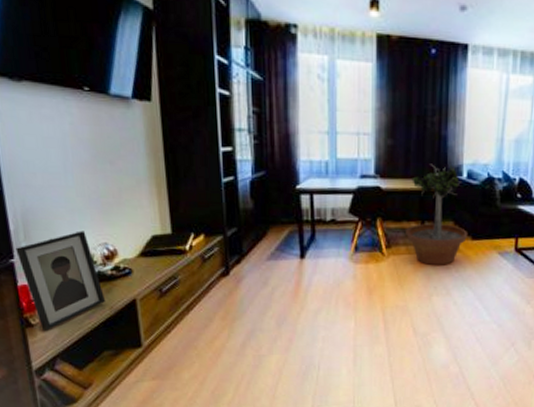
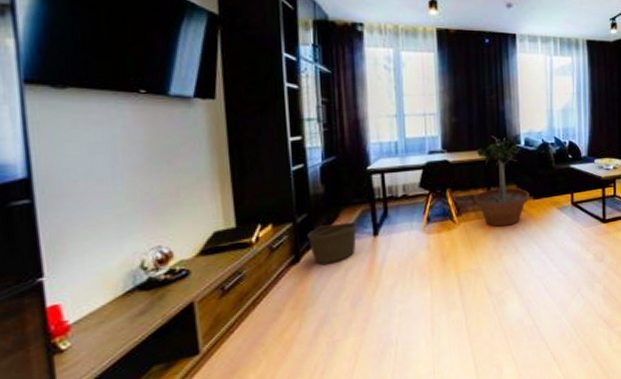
picture frame: present [15,231,106,332] -> none [46,236,158,356]
basket: none [237,241,285,281] -> present [307,222,357,266]

